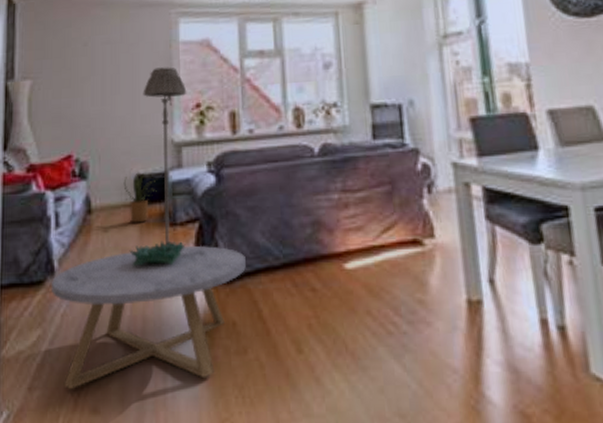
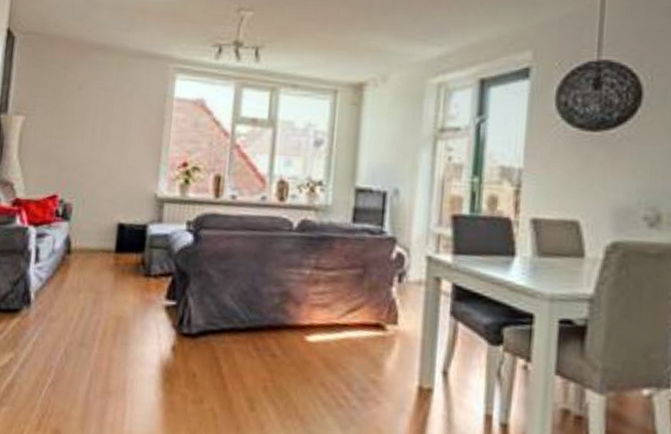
coffee table: present [52,245,246,390] -> none [26,294,213,420]
house plant: present [123,172,157,223] -> none [104,221,135,270]
decorative bowl: present [129,240,186,267] -> none [103,289,157,313]
floor lamp: present [143,67,187,246] -> none [132,121,176,295]

